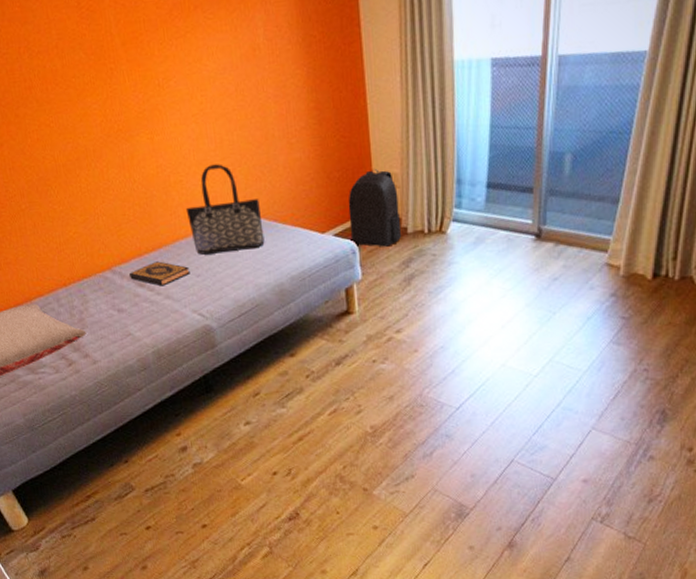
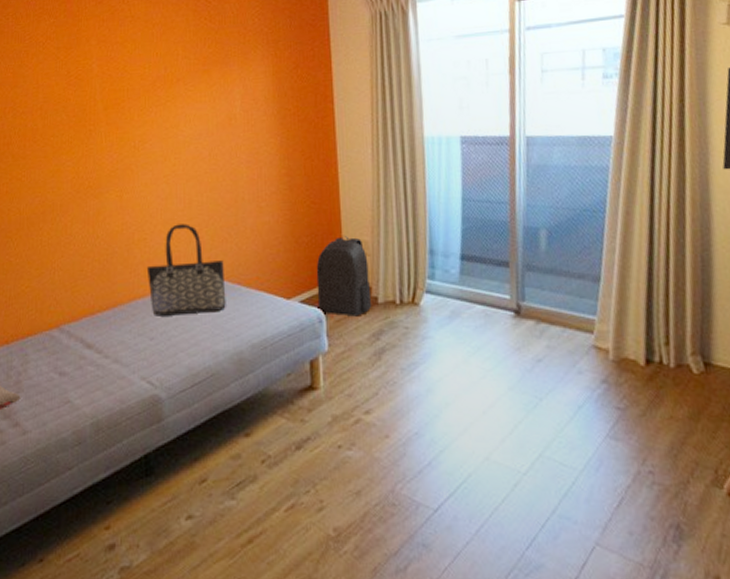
hardback book: present [129,261,190,286] -> none [78,321,143,349]

